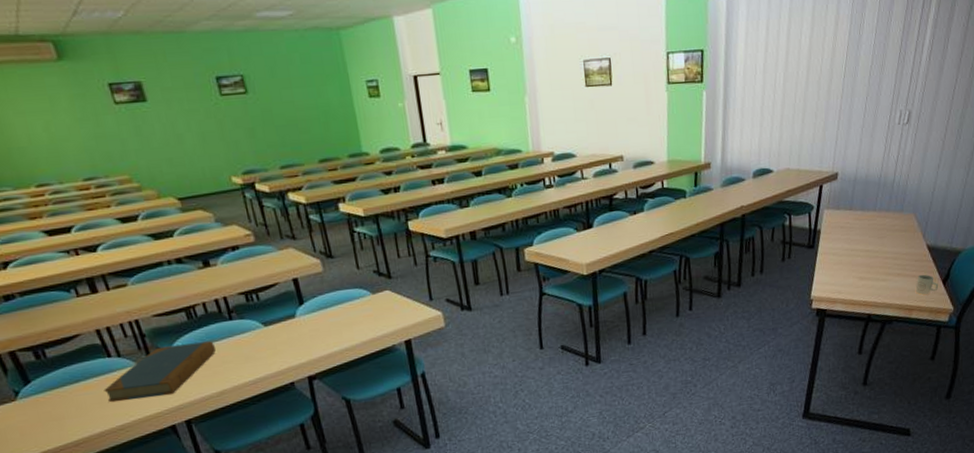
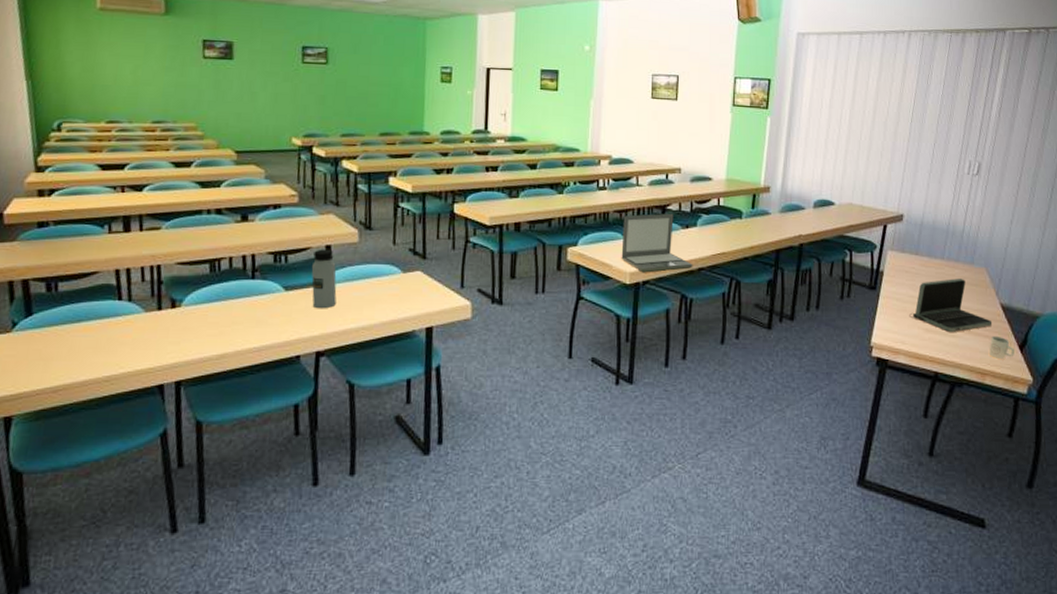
book: present [104,341,216,402] -> none [102,297,229,349]
water bottle: none [282,281,316,339] -> present [311,249,337,309]
laptop: none [573,201,644,263] -> present [621,213,693,273]
laptop: none [845,227,919,278] -> present [909,278,993,333]

